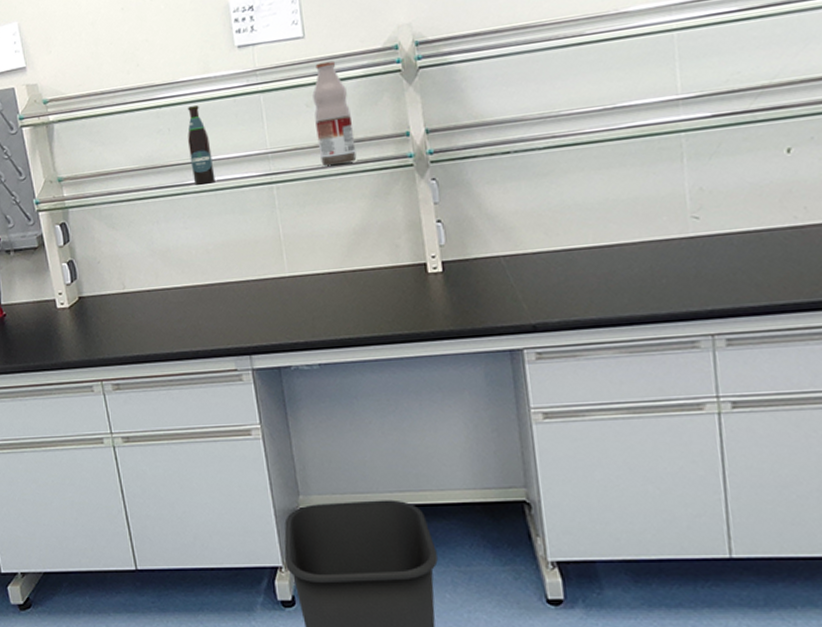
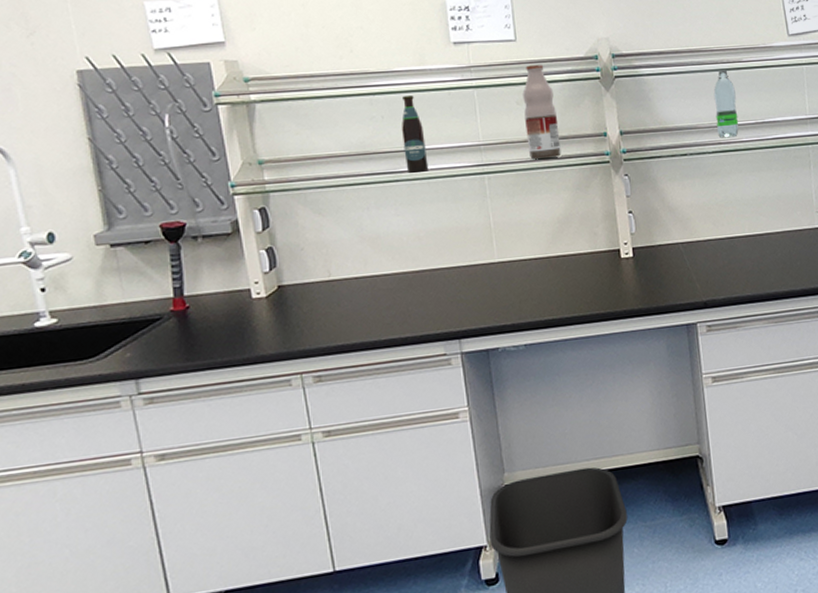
bottle: none [545,47,580,131] -> present [713,70,739,139]

